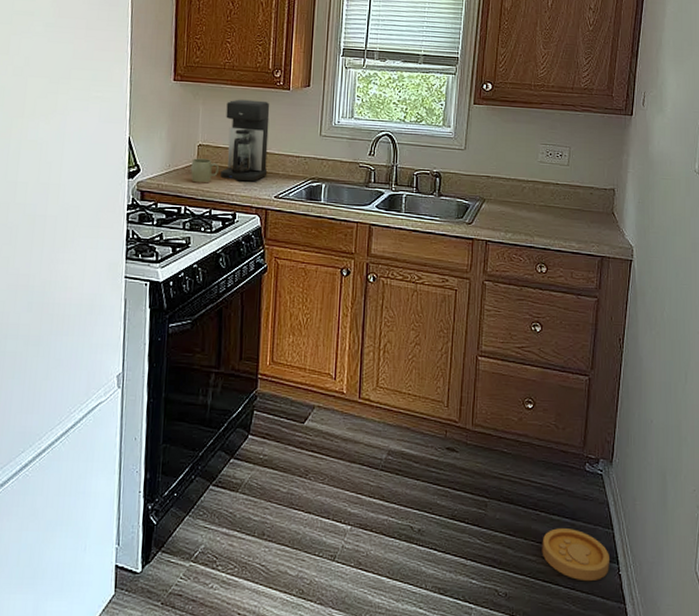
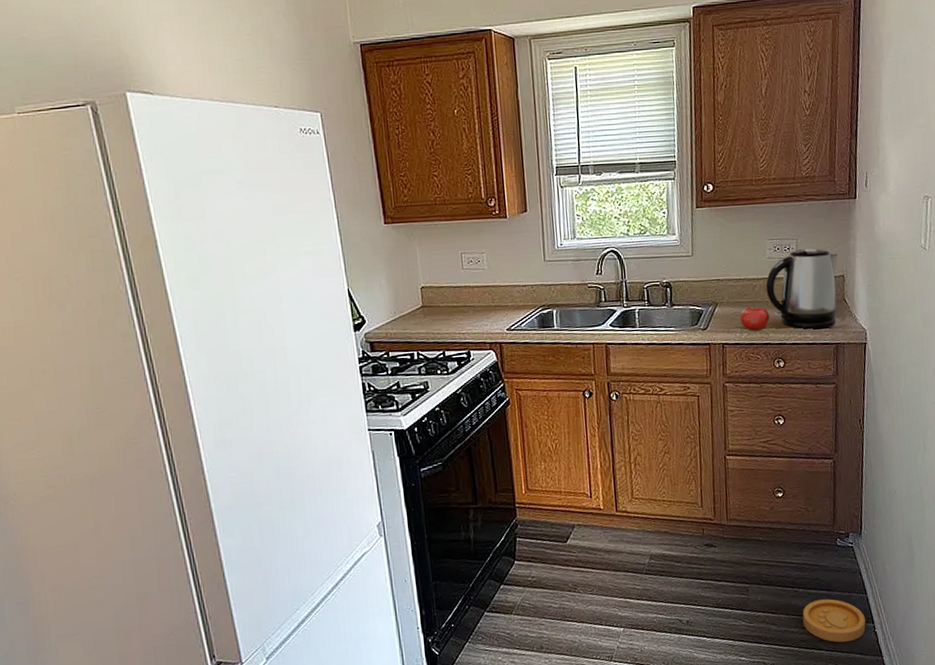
mug: present [190,158,219,184] -> none [417,300,446,327]
coffee maker: present [220,99,270,182] -> none [443,232,496,319]
fruit: none [506,204,536,234] -> present [740,303,770,332]
kettle: none [535,157,611,240] -> present [765,247,839,330]

